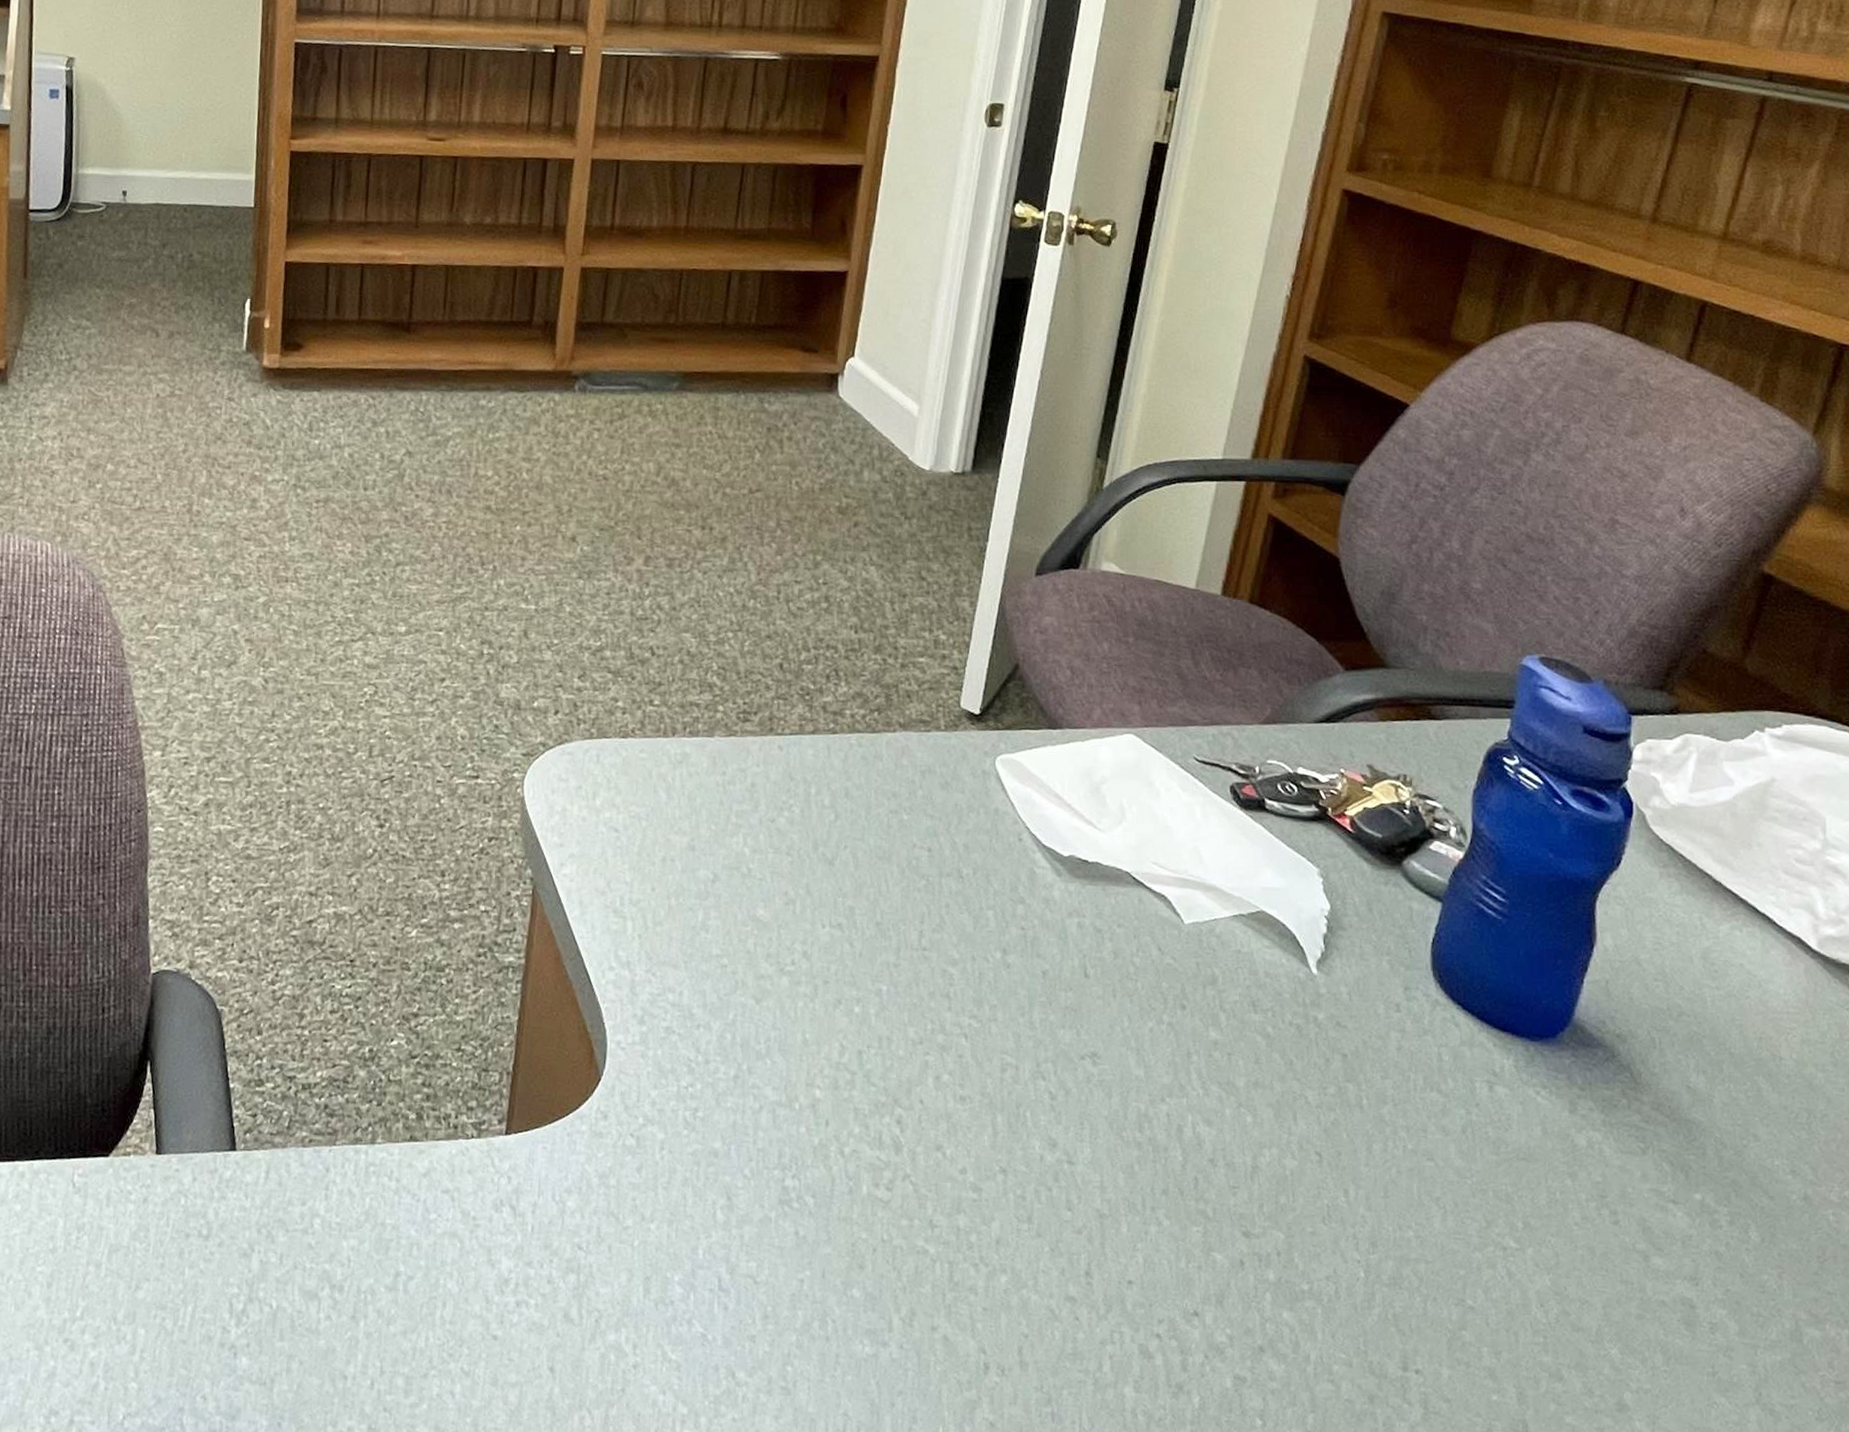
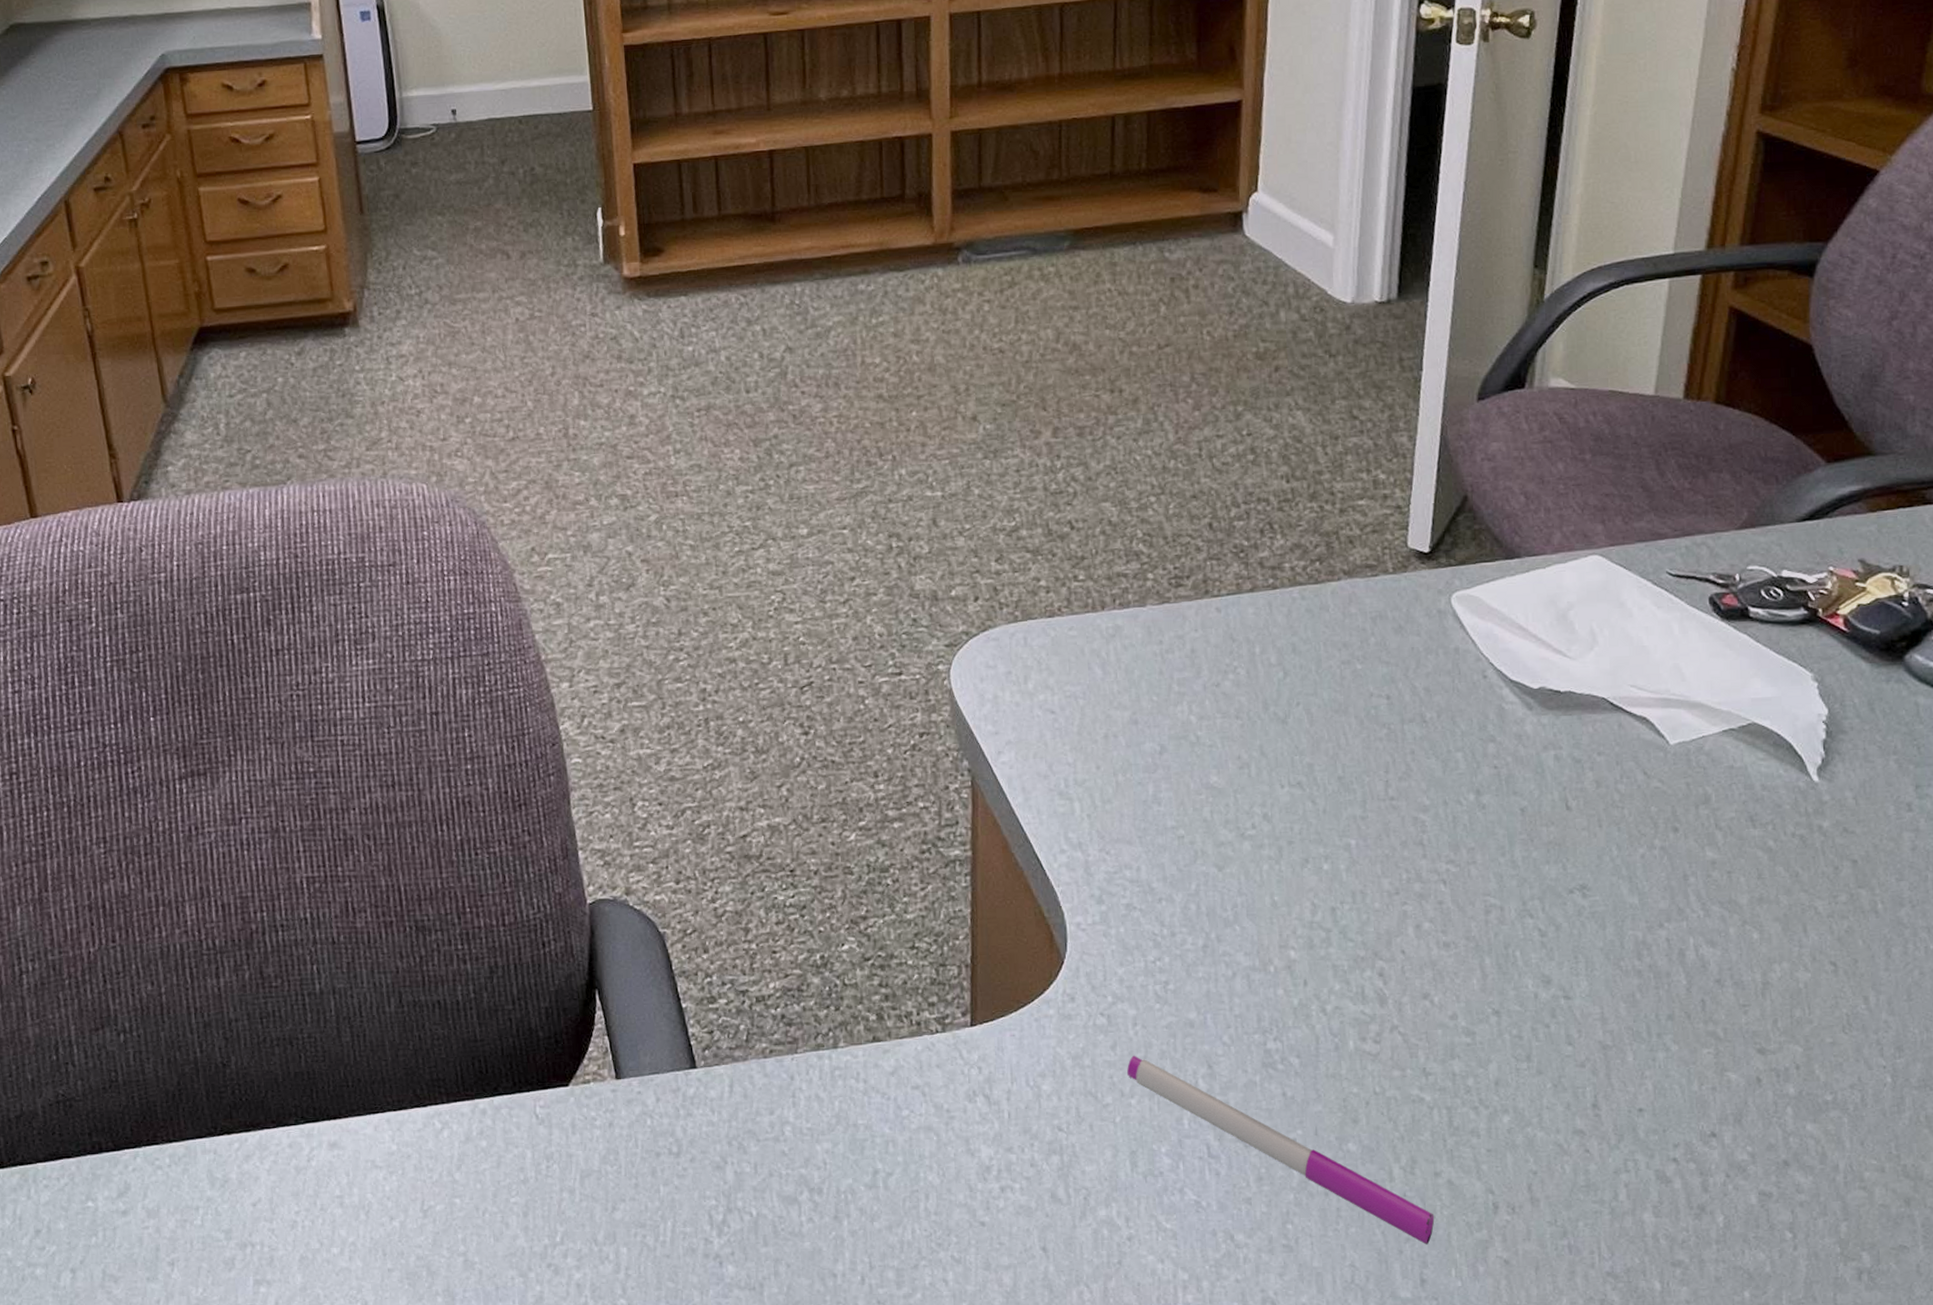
pen: none [650,1179,928,1400] -> present [1127,1055,1435,1245]

